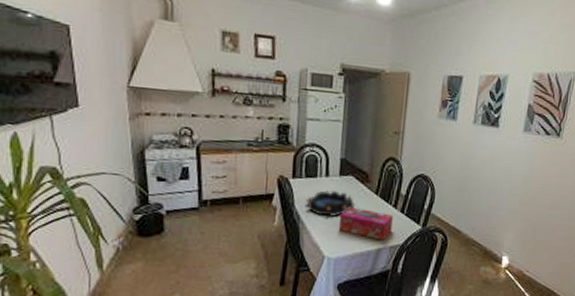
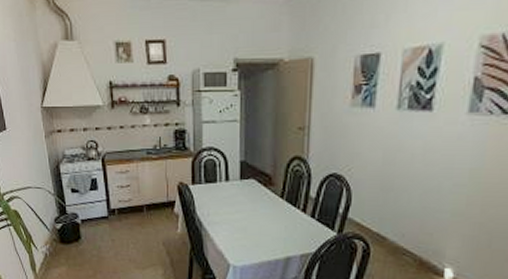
decorative bowl: present [305,190,355,217] -> none [206,195,258,223]
tissue box: present [338,206,393,241] -> none [242,212,302,248]

